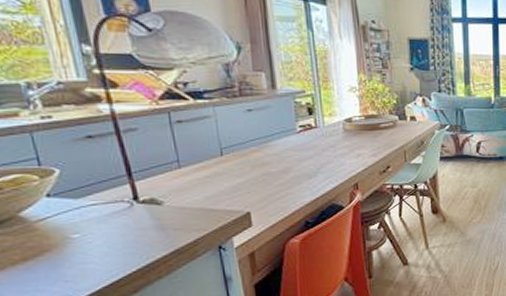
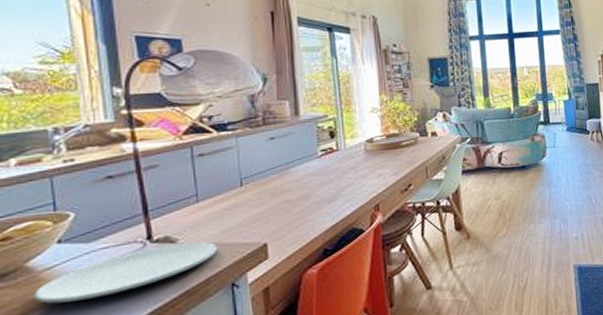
paper plate: none [31,205,202,252] -> present [34,241,217,304]

